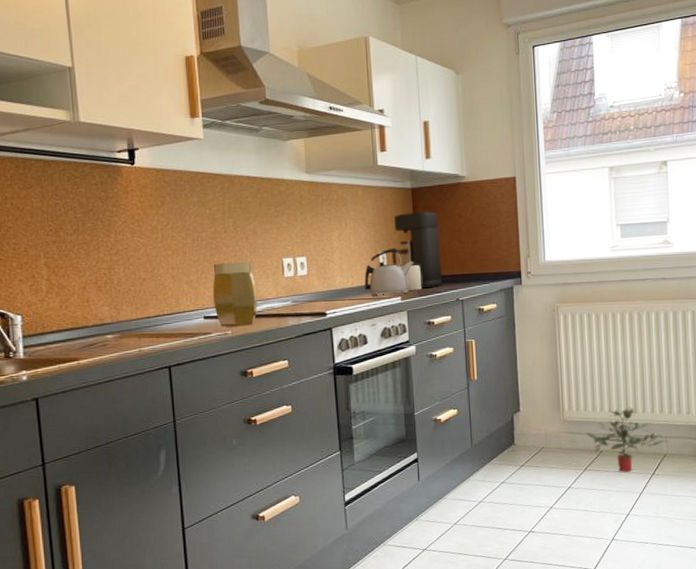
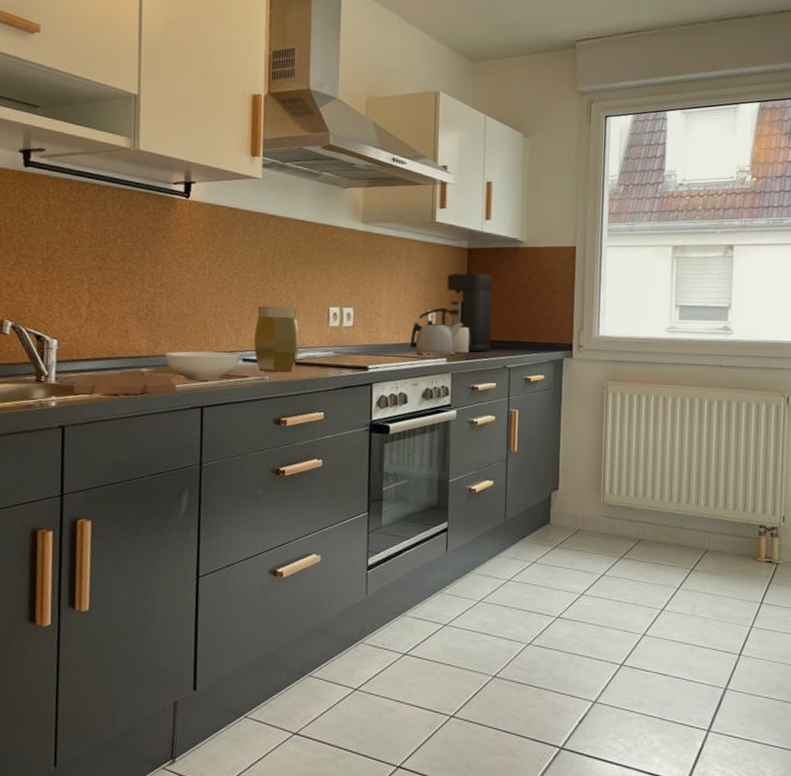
cutting board: none [41,338,143,367] -> present [73,370,177,395]
bowl: none [126,311,202,343] -> present [163,351,241,381]
potted plant: present [586,407,668,473] -> none [625,496,711,565]

